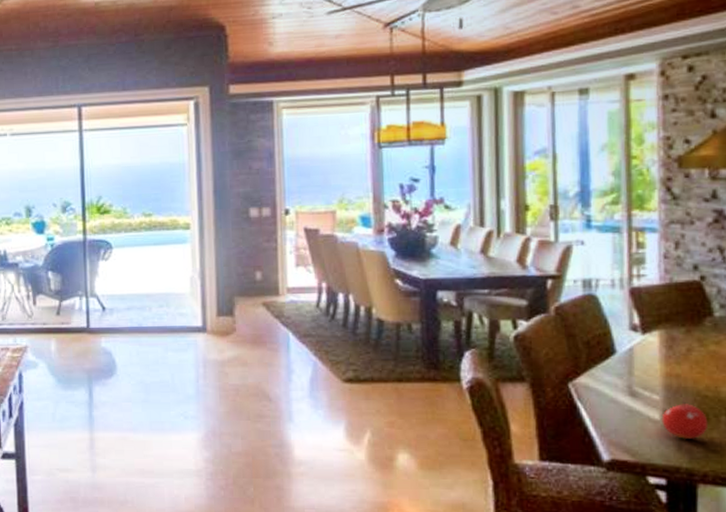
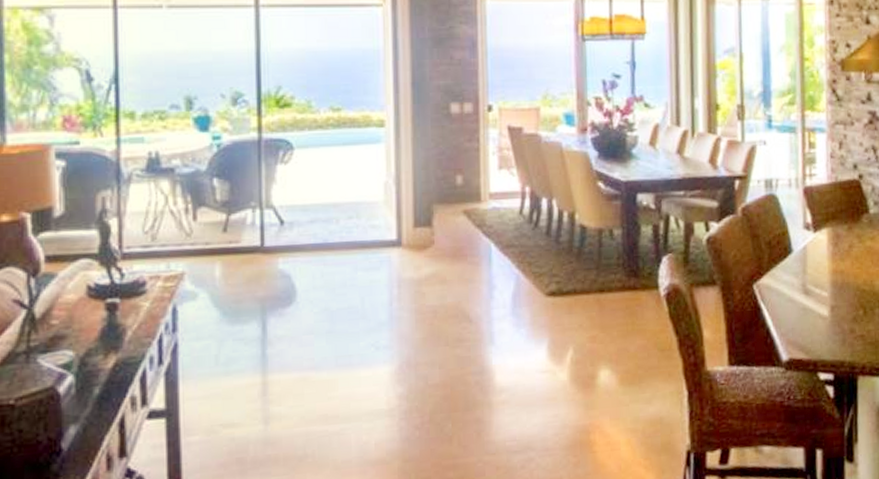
fruit: present [661,401,709,439] -> none [829,296,866,333]

